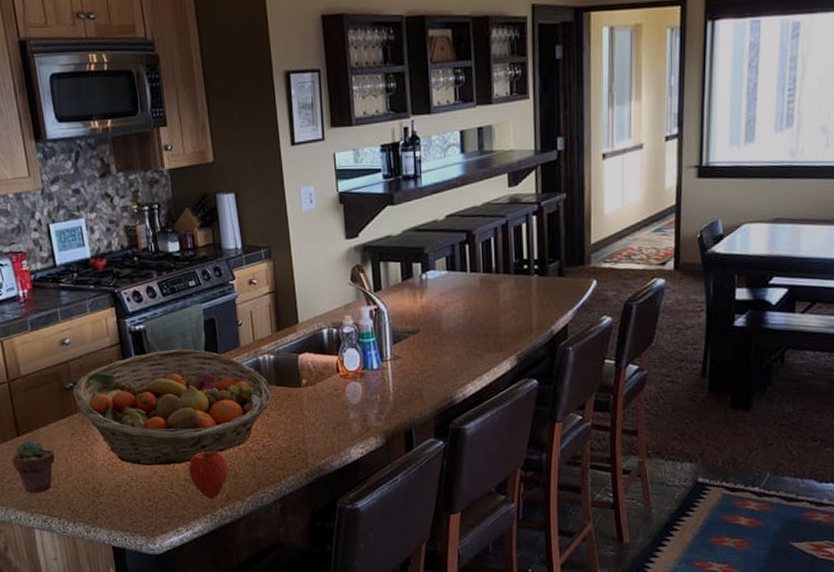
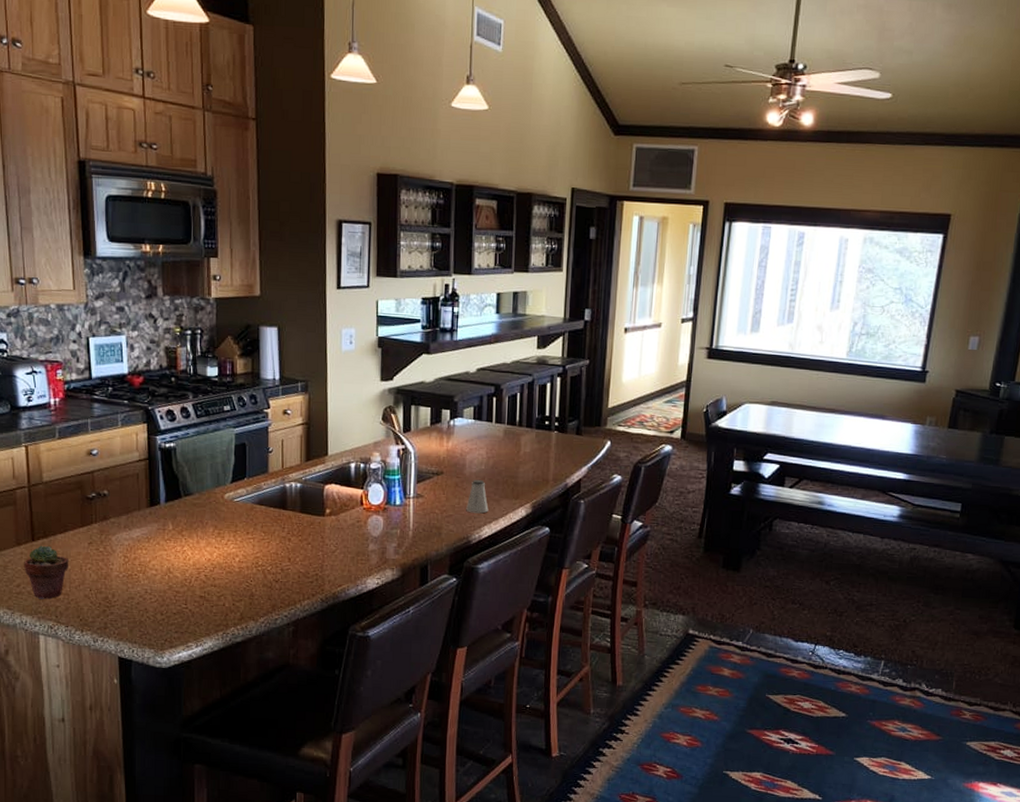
fruit basket: present [73,349,272,465] -> none [95,469,296,581]
apple: present [188,450,229,499] -> none [204,570,245,617]
saltshaker: none [447,335,471,371] -> present [466,480,489,514]

